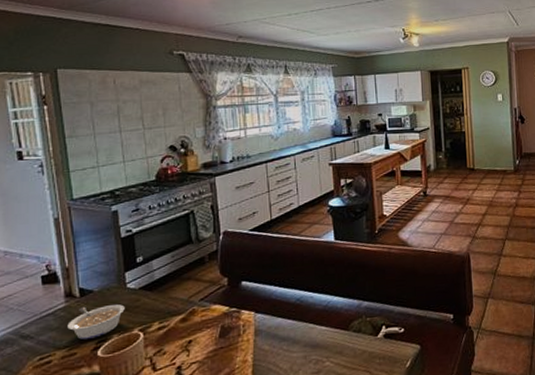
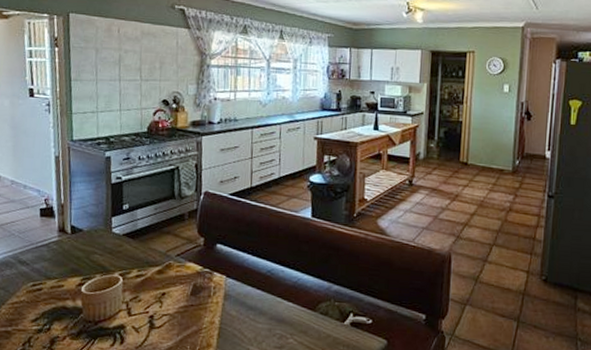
legume: present [67,304,125,340] -> none [58,243,109,275]

